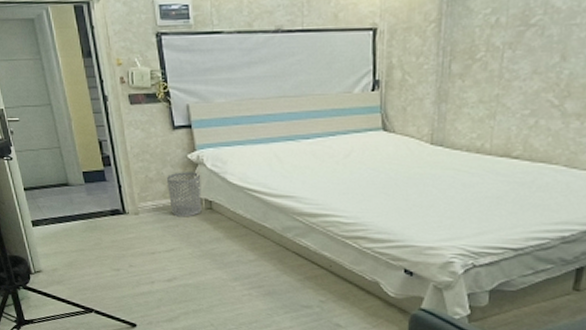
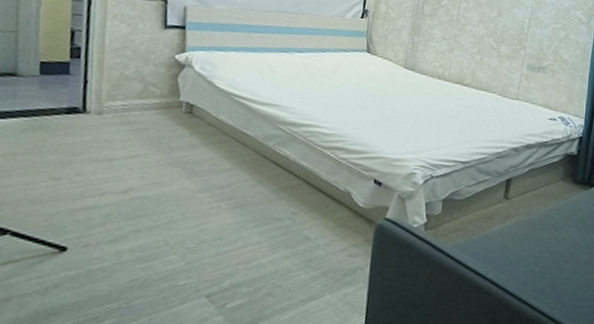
waste bin: present [166,172,202,217] -> none [144,72,186,121]

